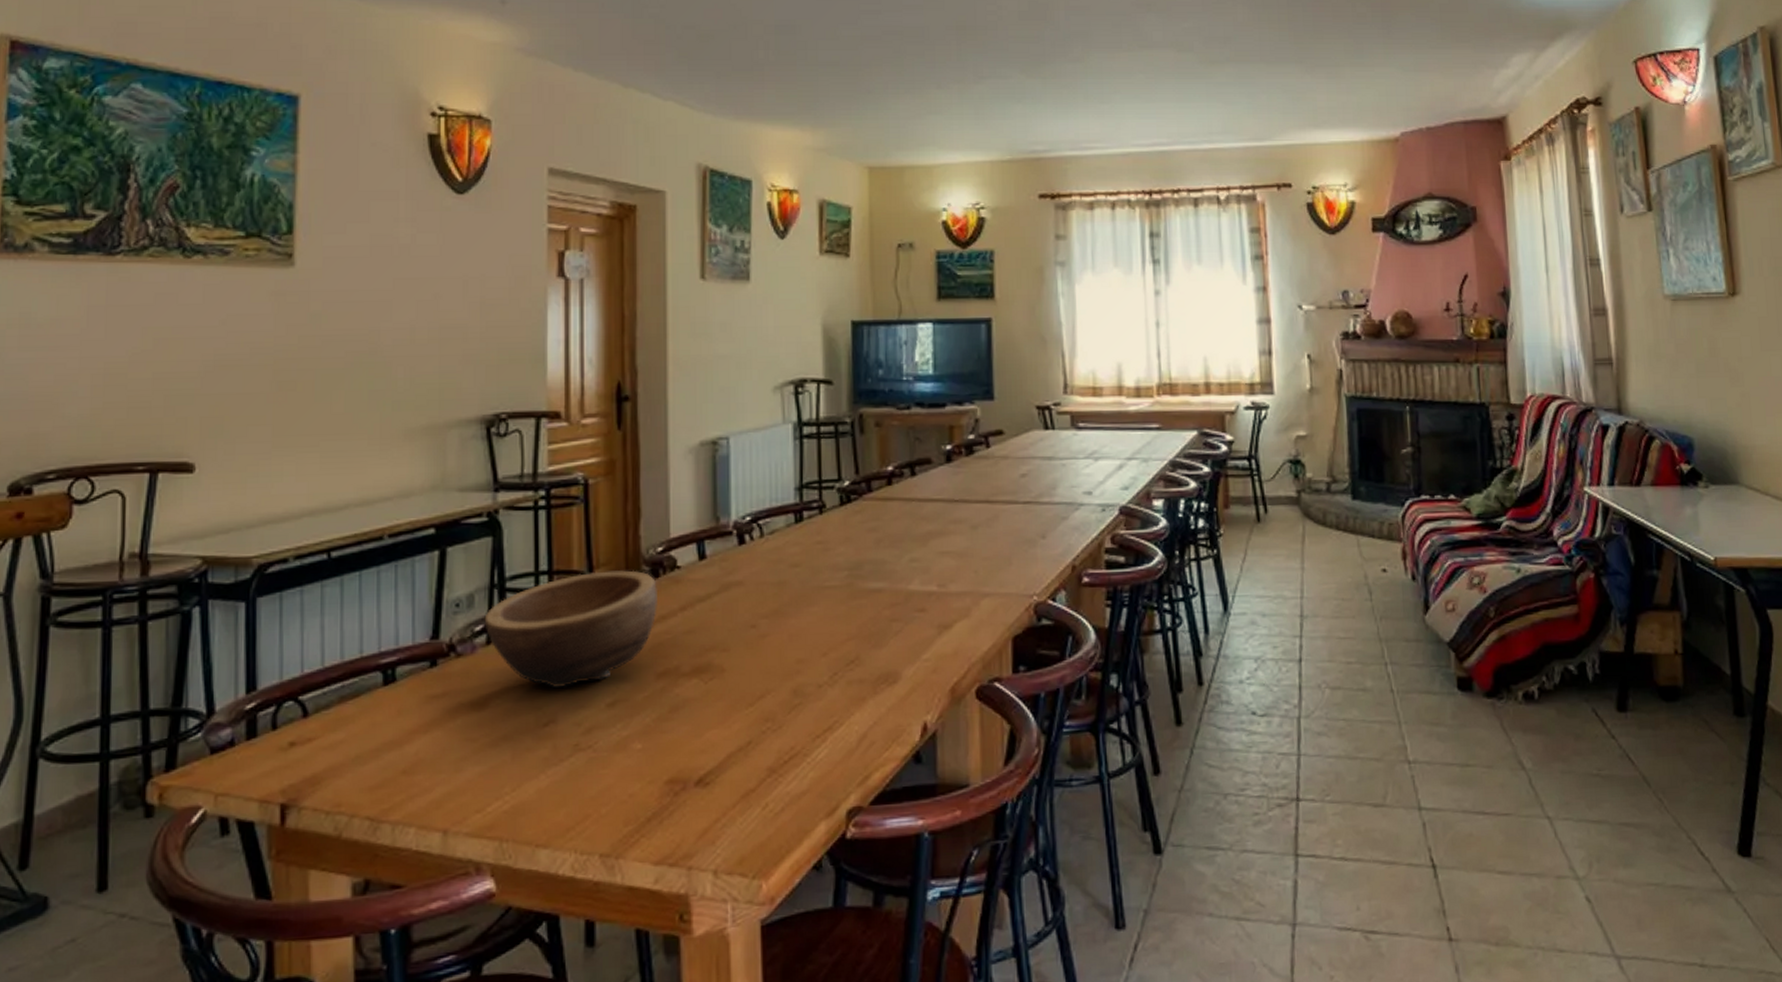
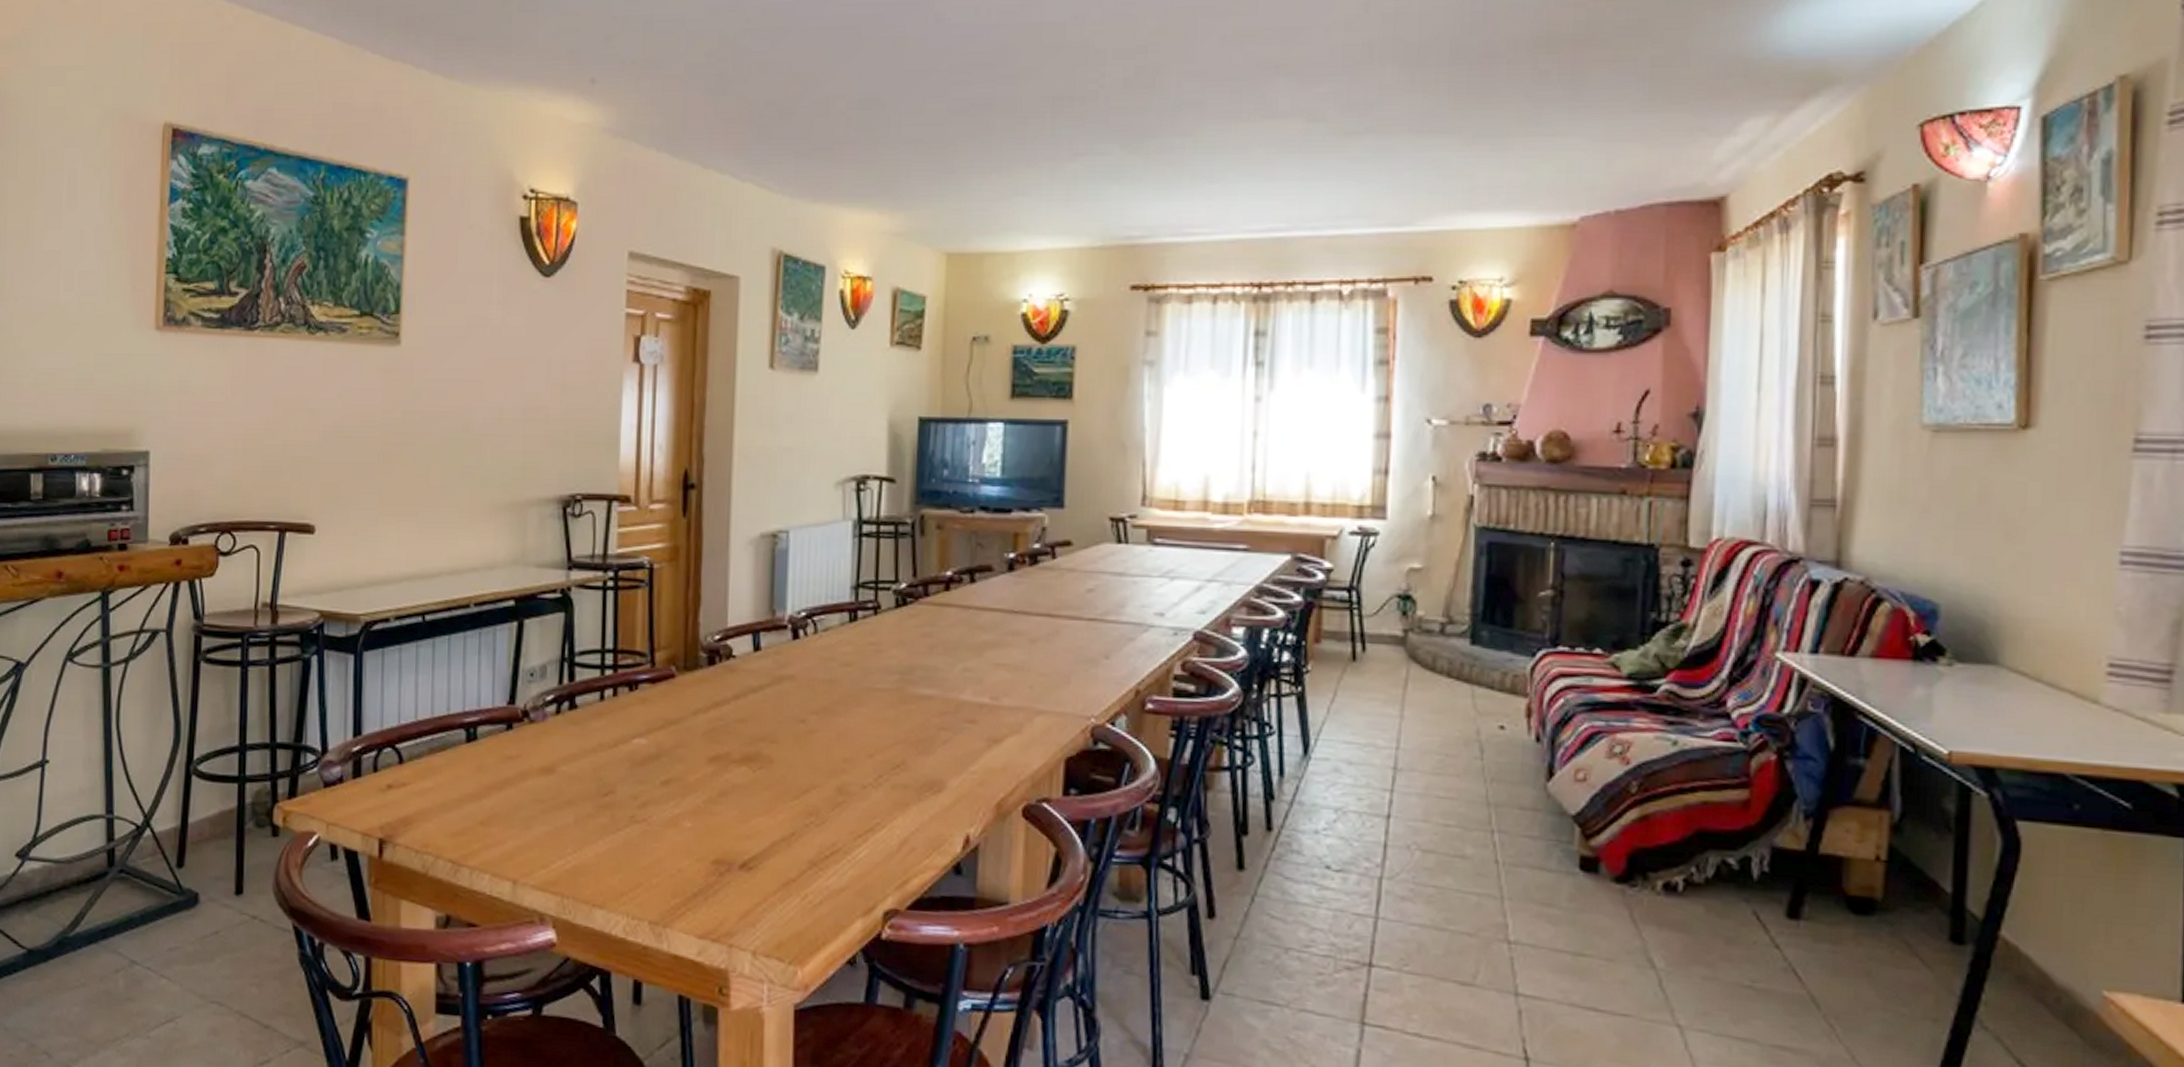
wooden bowl: present [484,570,657,688] -> none [555,654,713,762]

